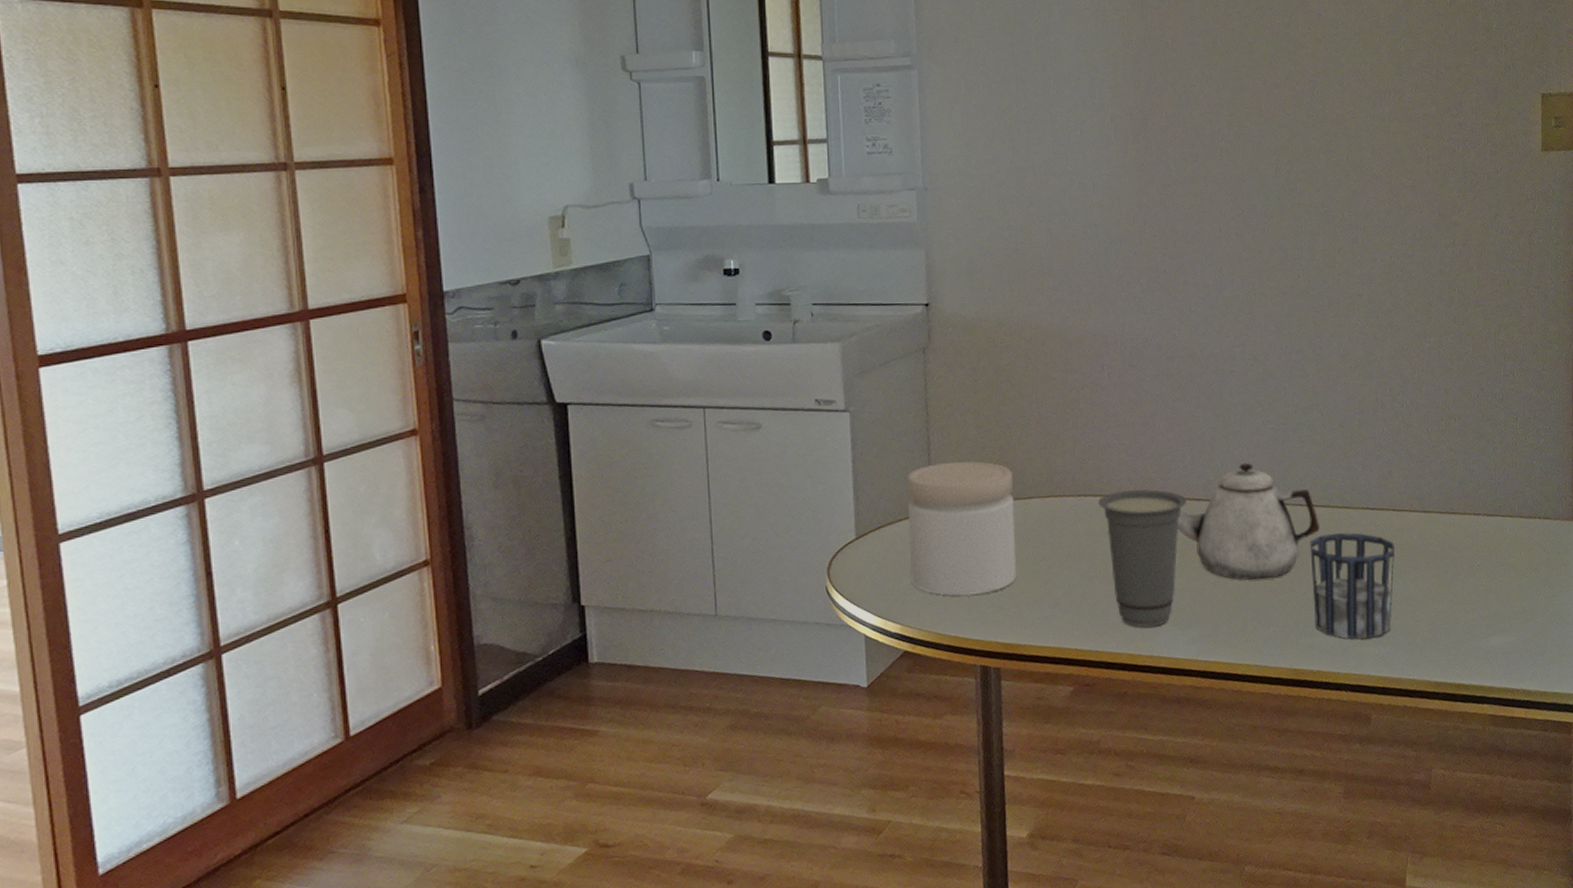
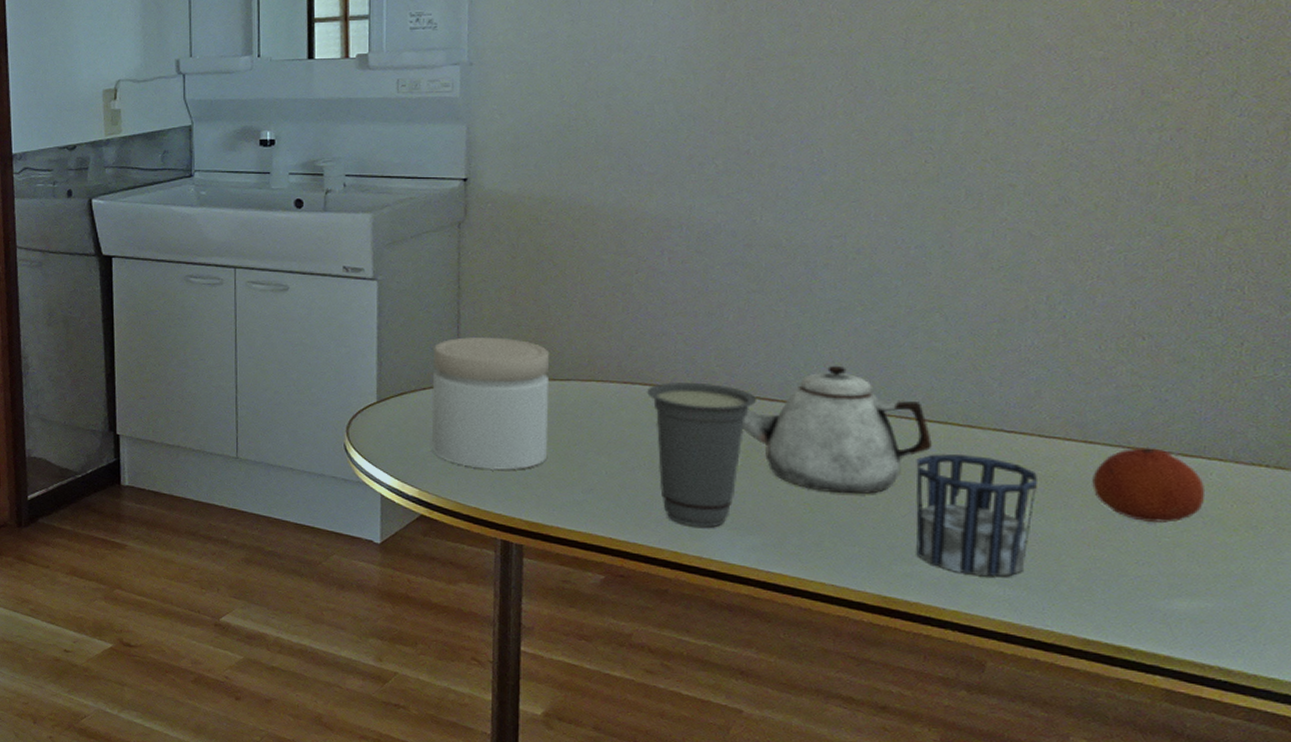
fruit: none [1431,511,1504,575] -> present [1092,447,1206,523]

